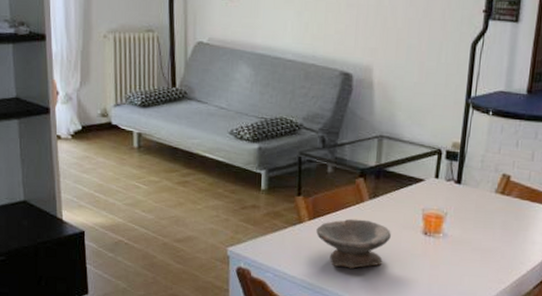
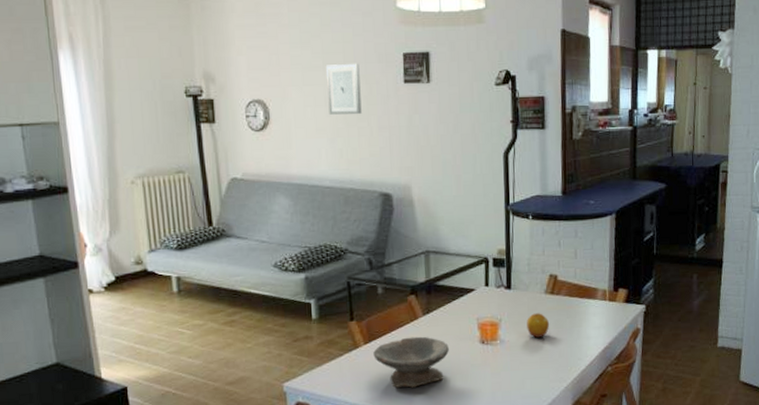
fruit: none [472,211,496,237] -> present [527,313,550,339]

